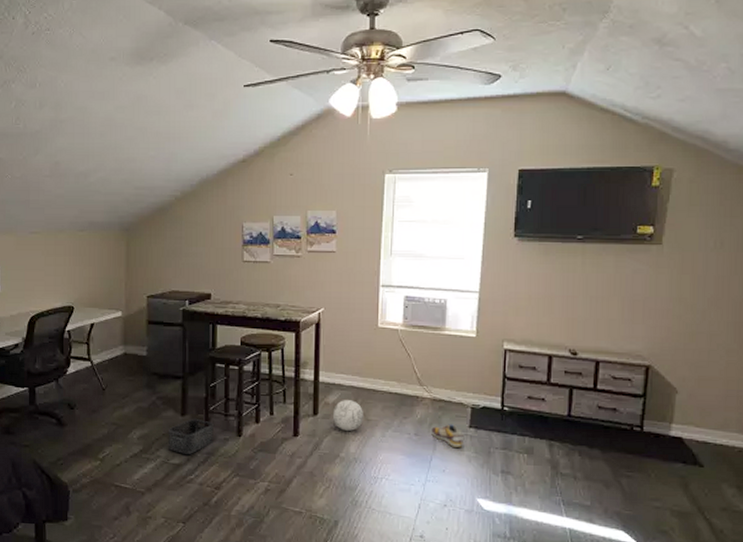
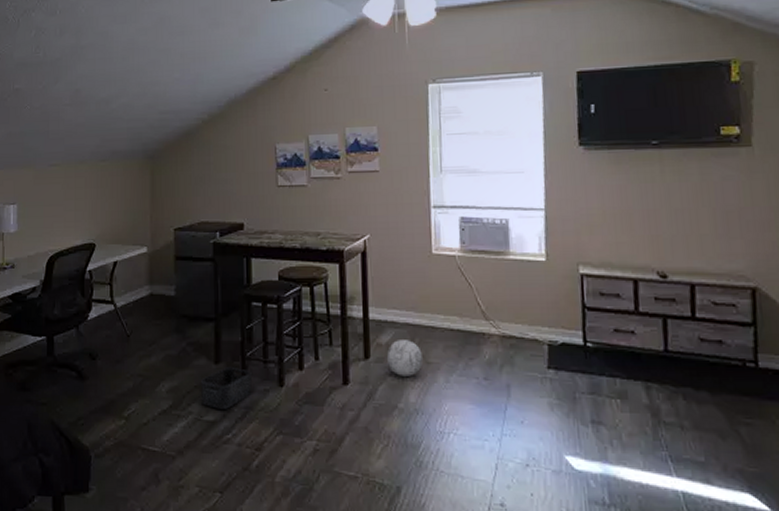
shoe: present [431,424,463,447] -> none [503,365,542,393]

